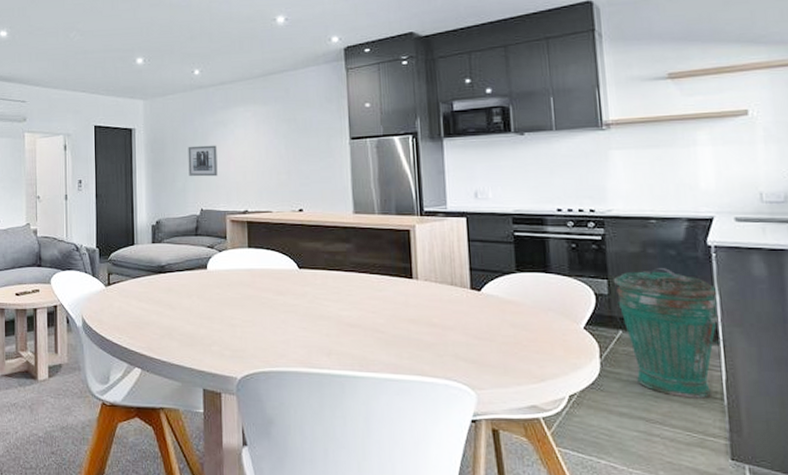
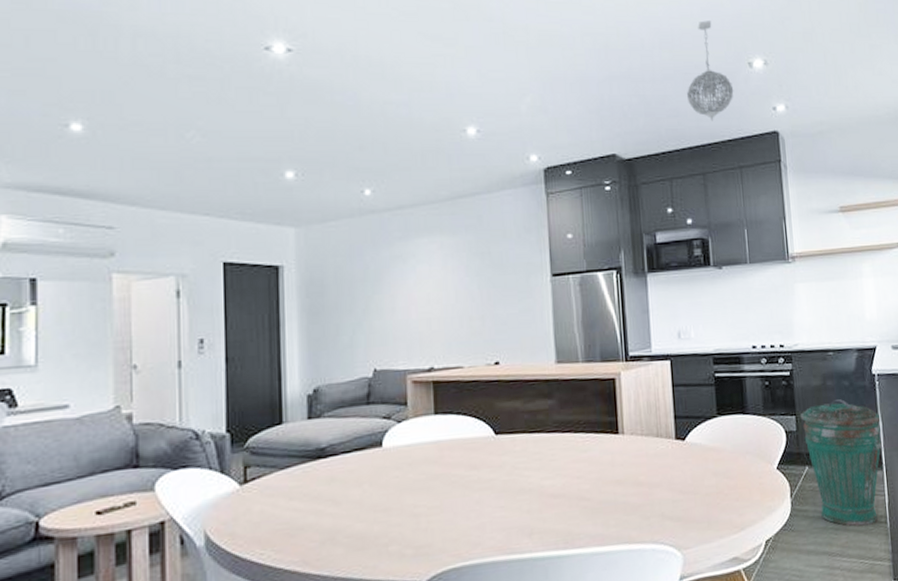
wall art: present [188,145,218,177] -> none [356,286,396,328]

